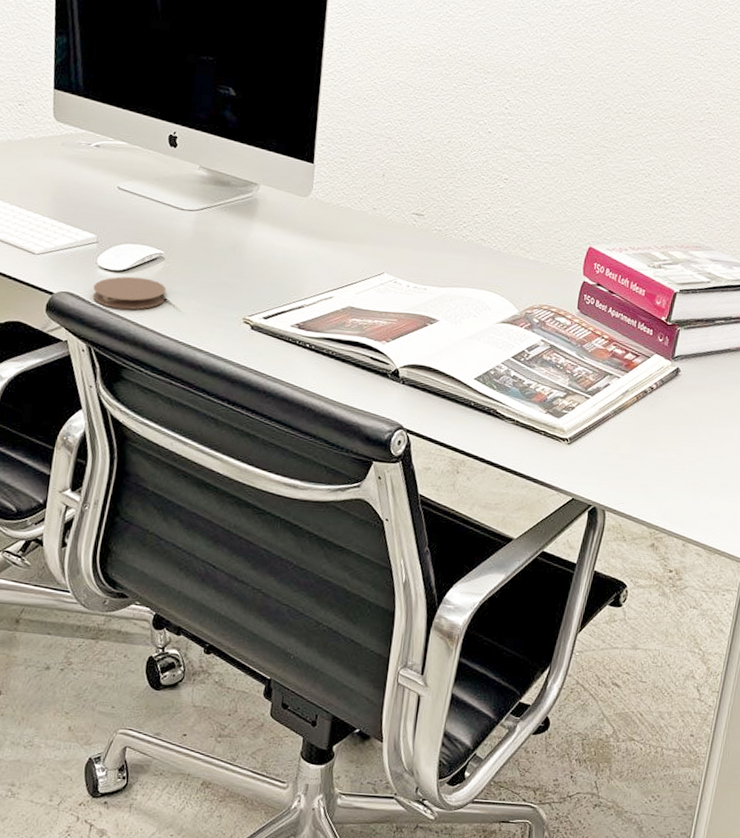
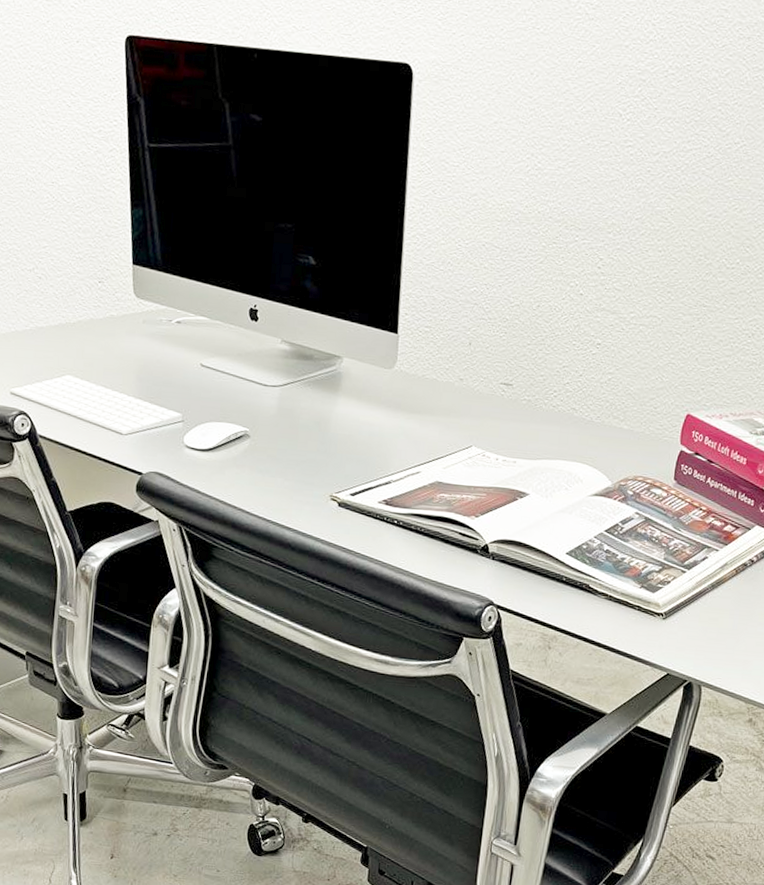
coaster: present [92,276,167,310] -> none [181,455,253,489]

